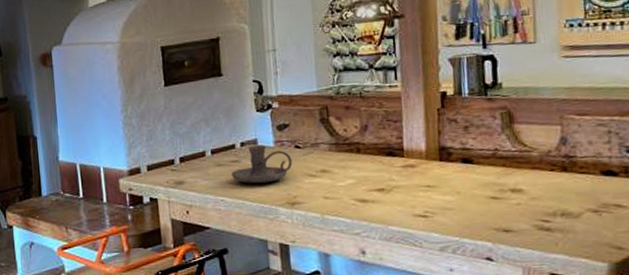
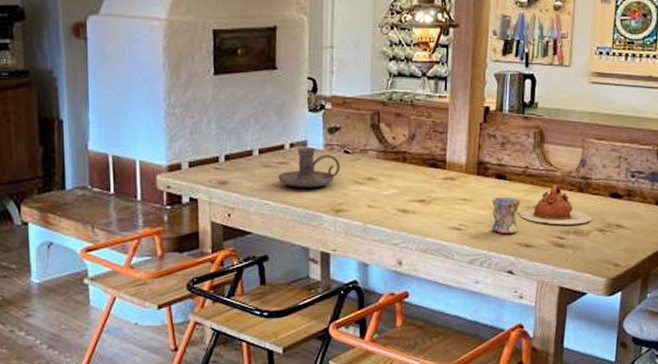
mug: none [459,181,494,220] -> present [492,196,521,234]
teapot: none [493,164,582,208] -> present [520,184,592,225]

